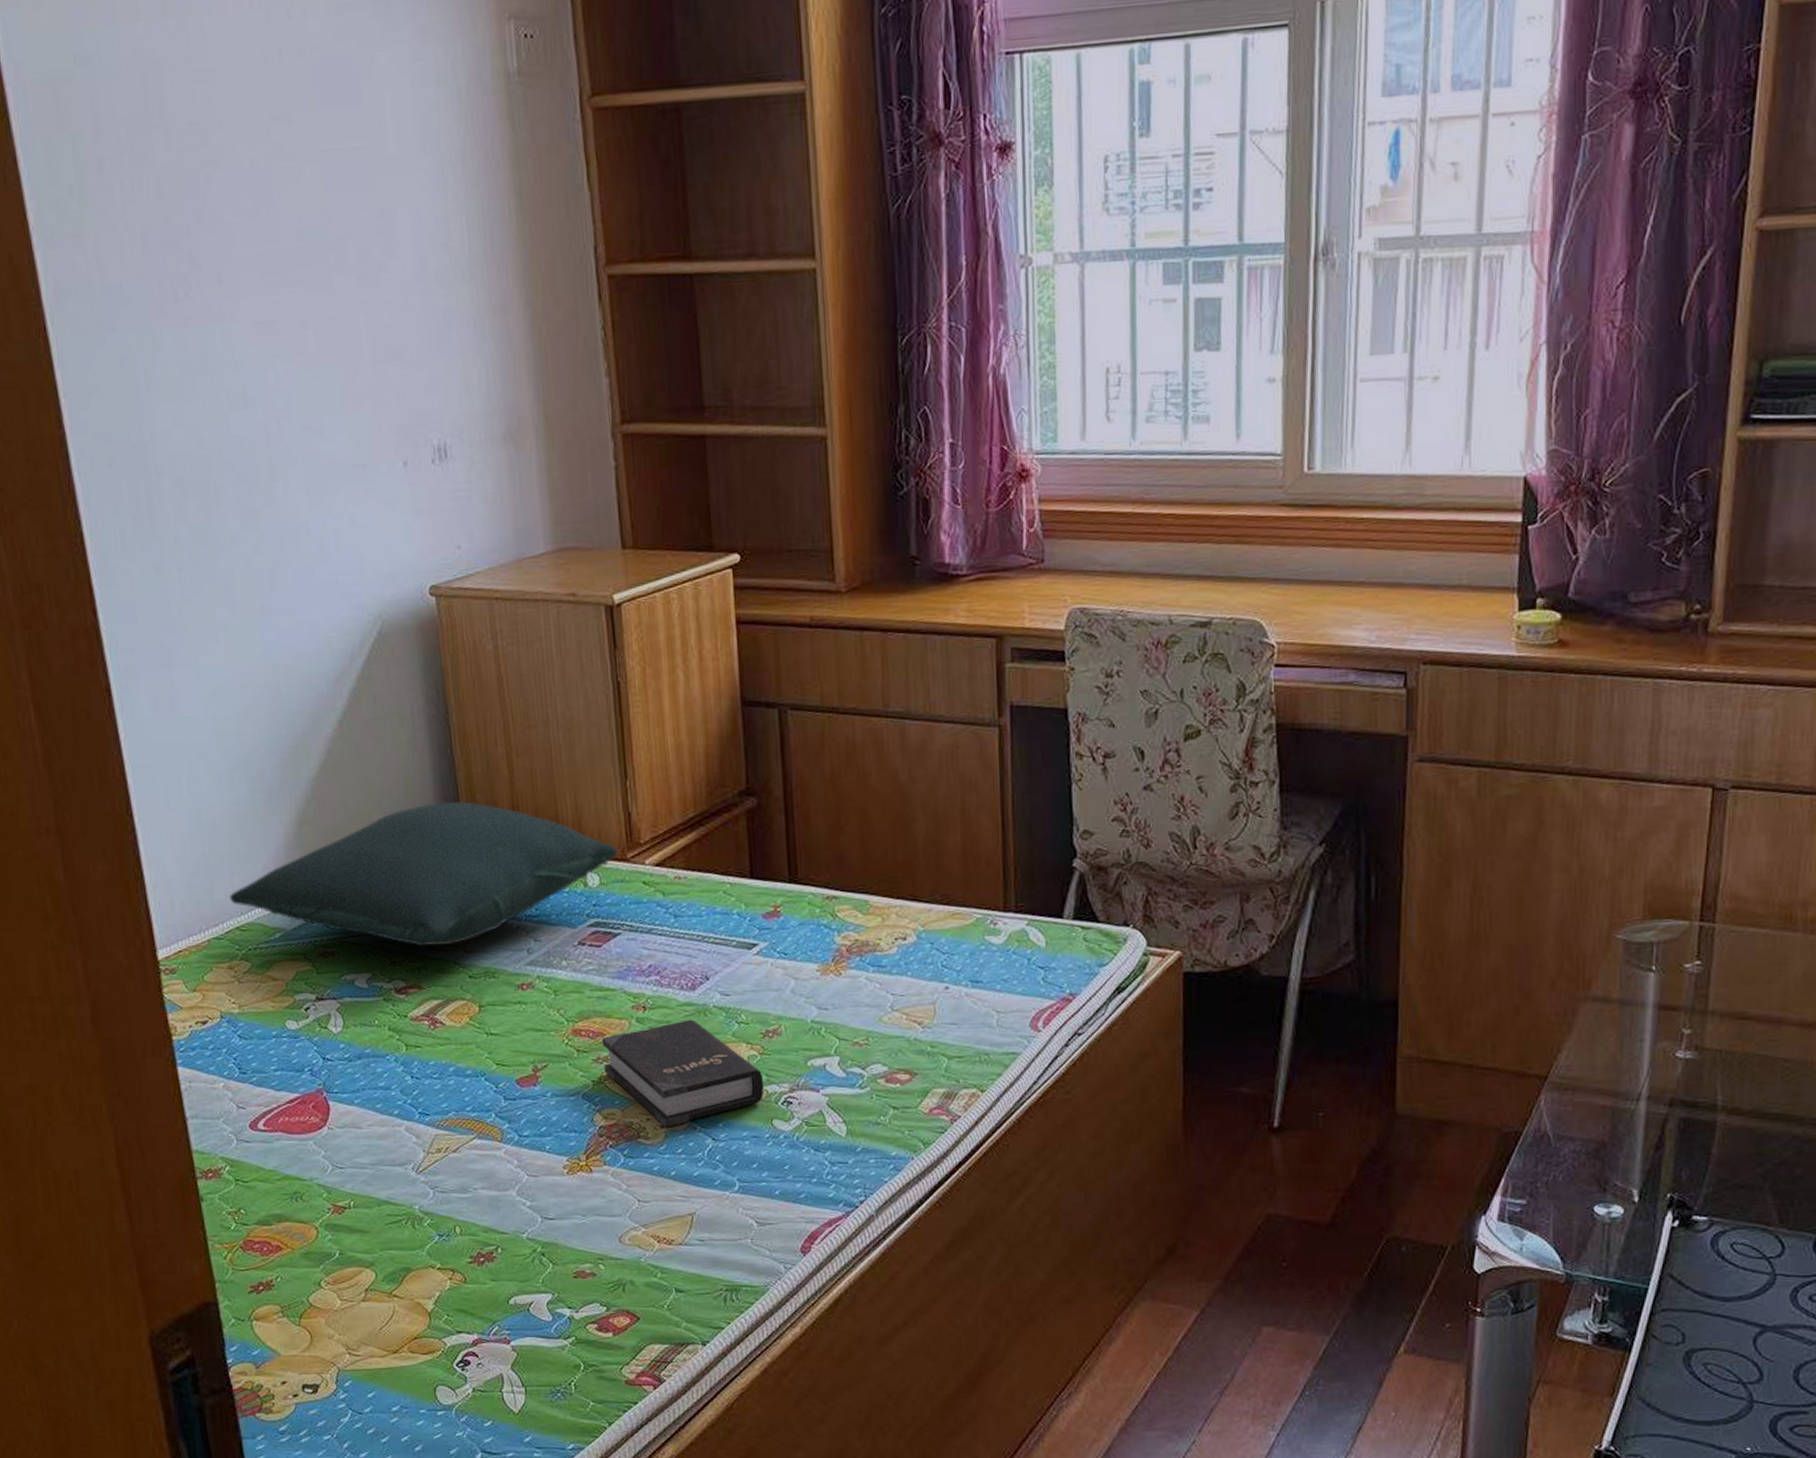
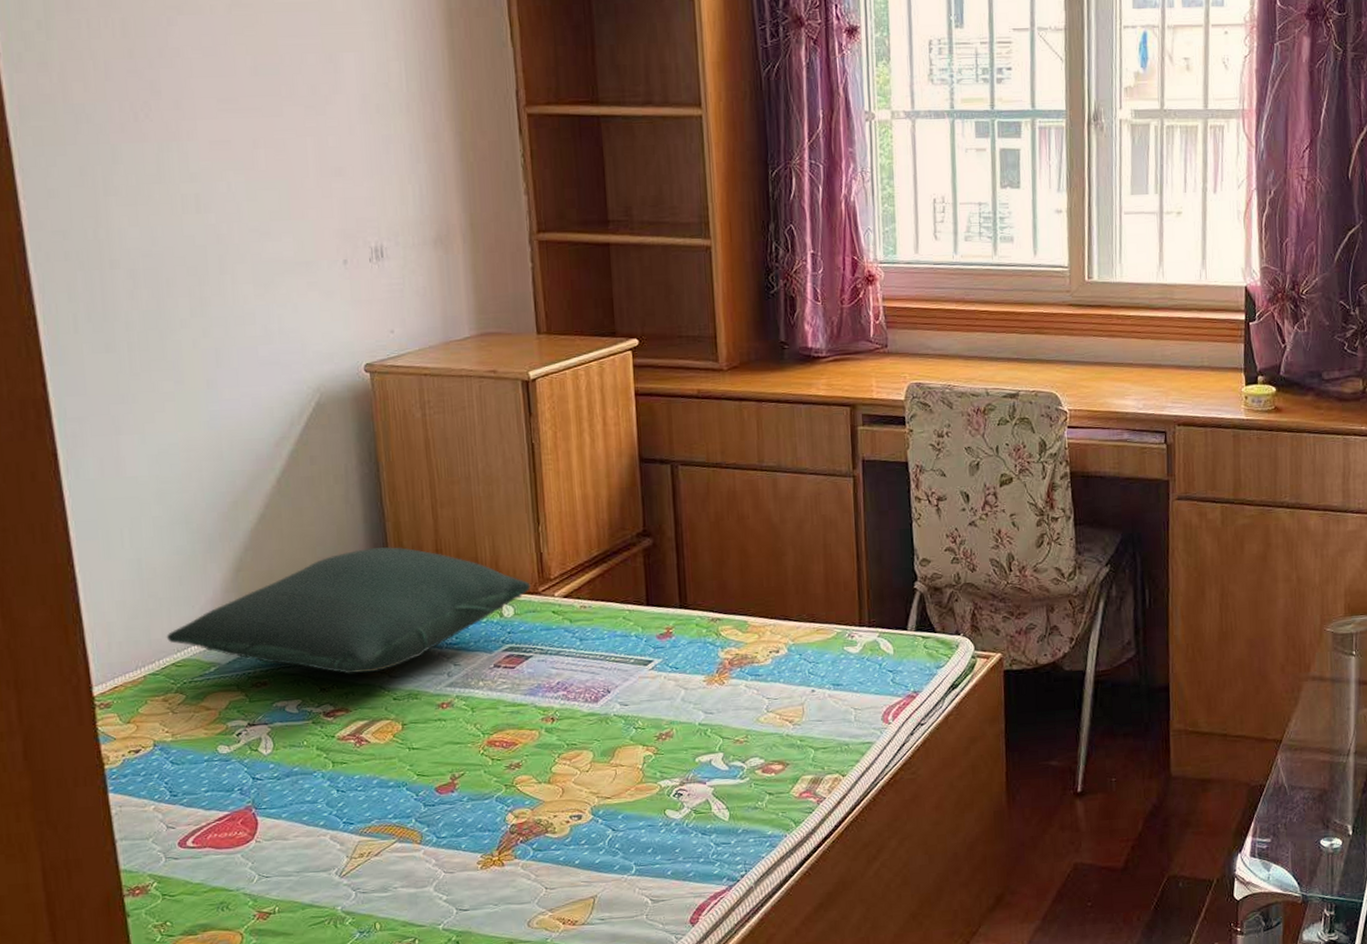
hardback book: present [601,1019,764,1128] -> none [514,727,658,822]

